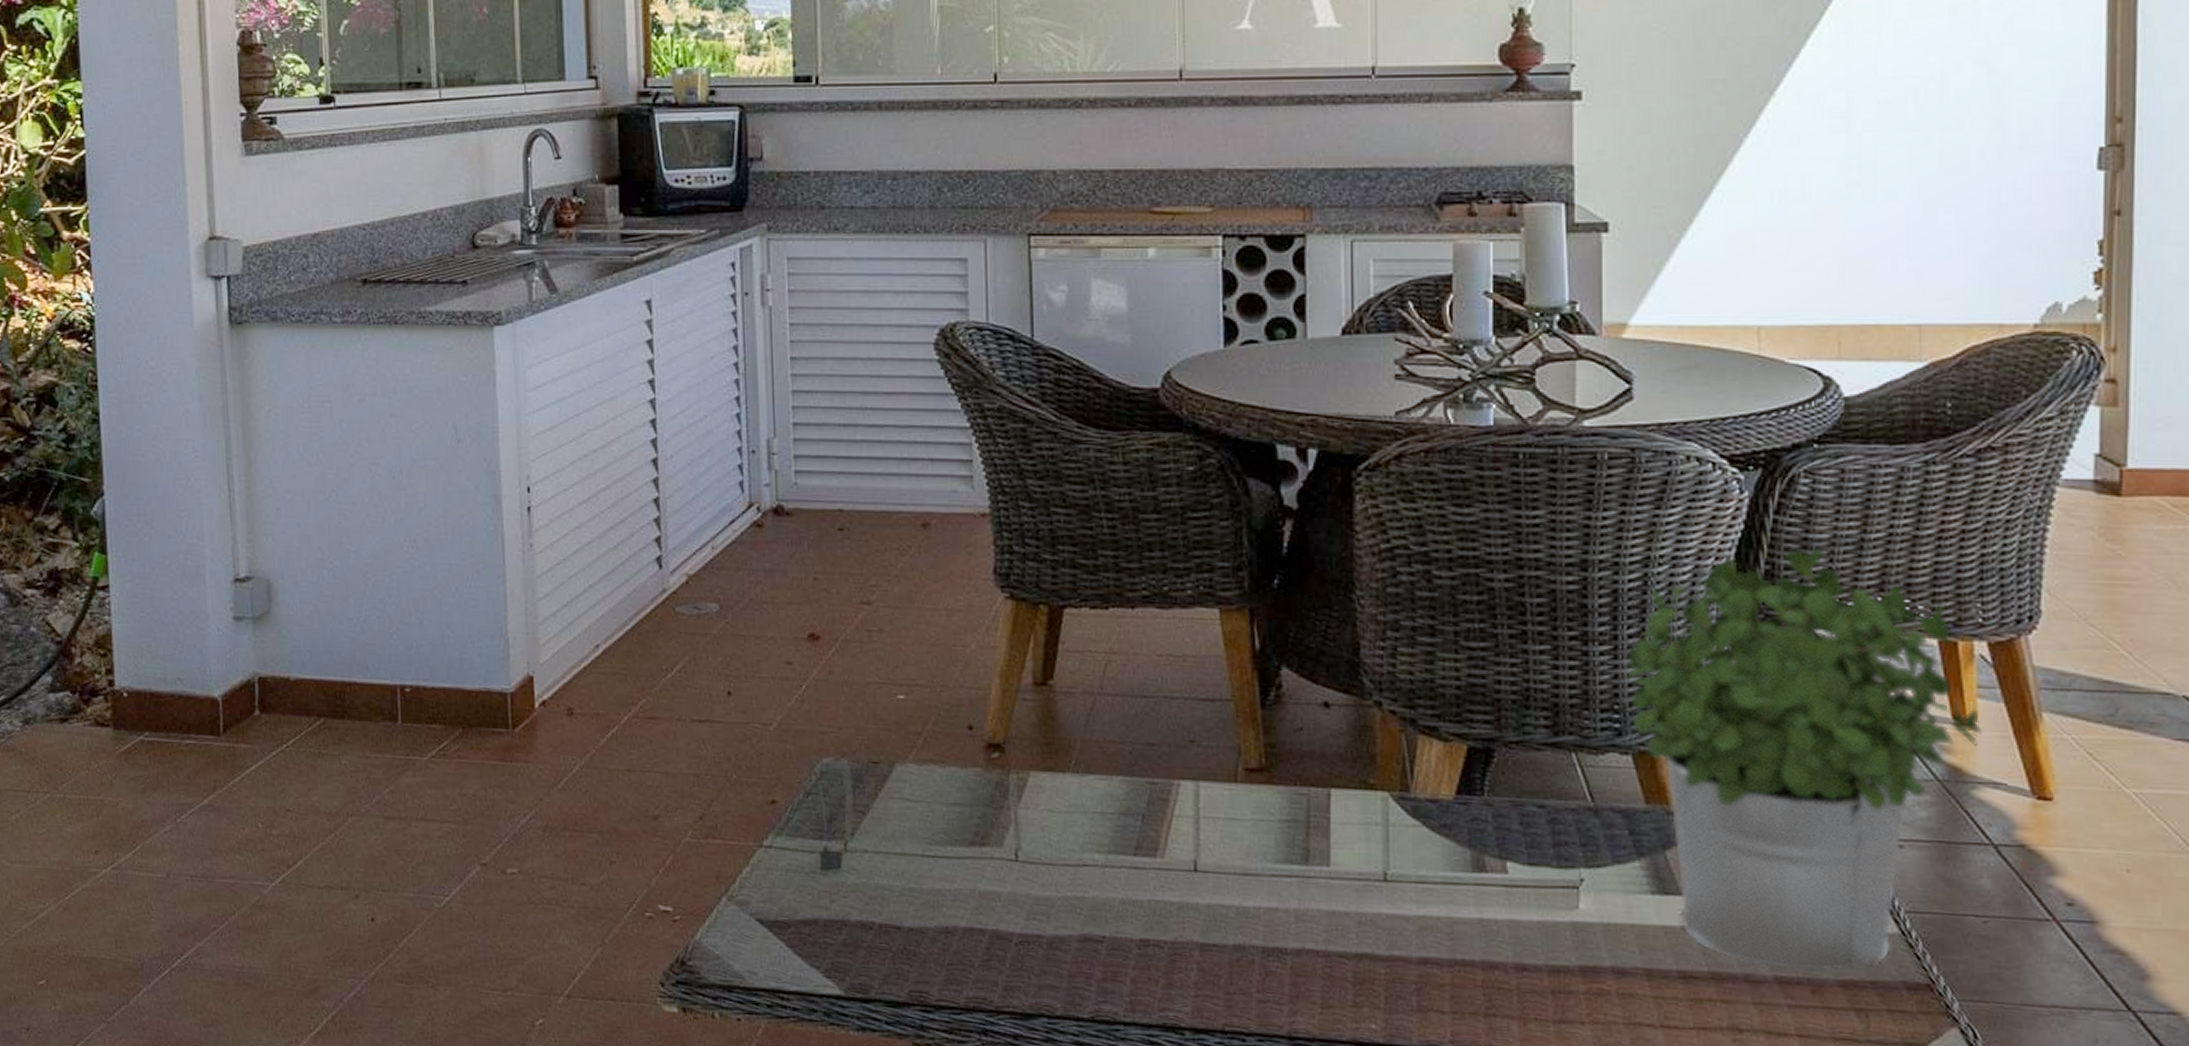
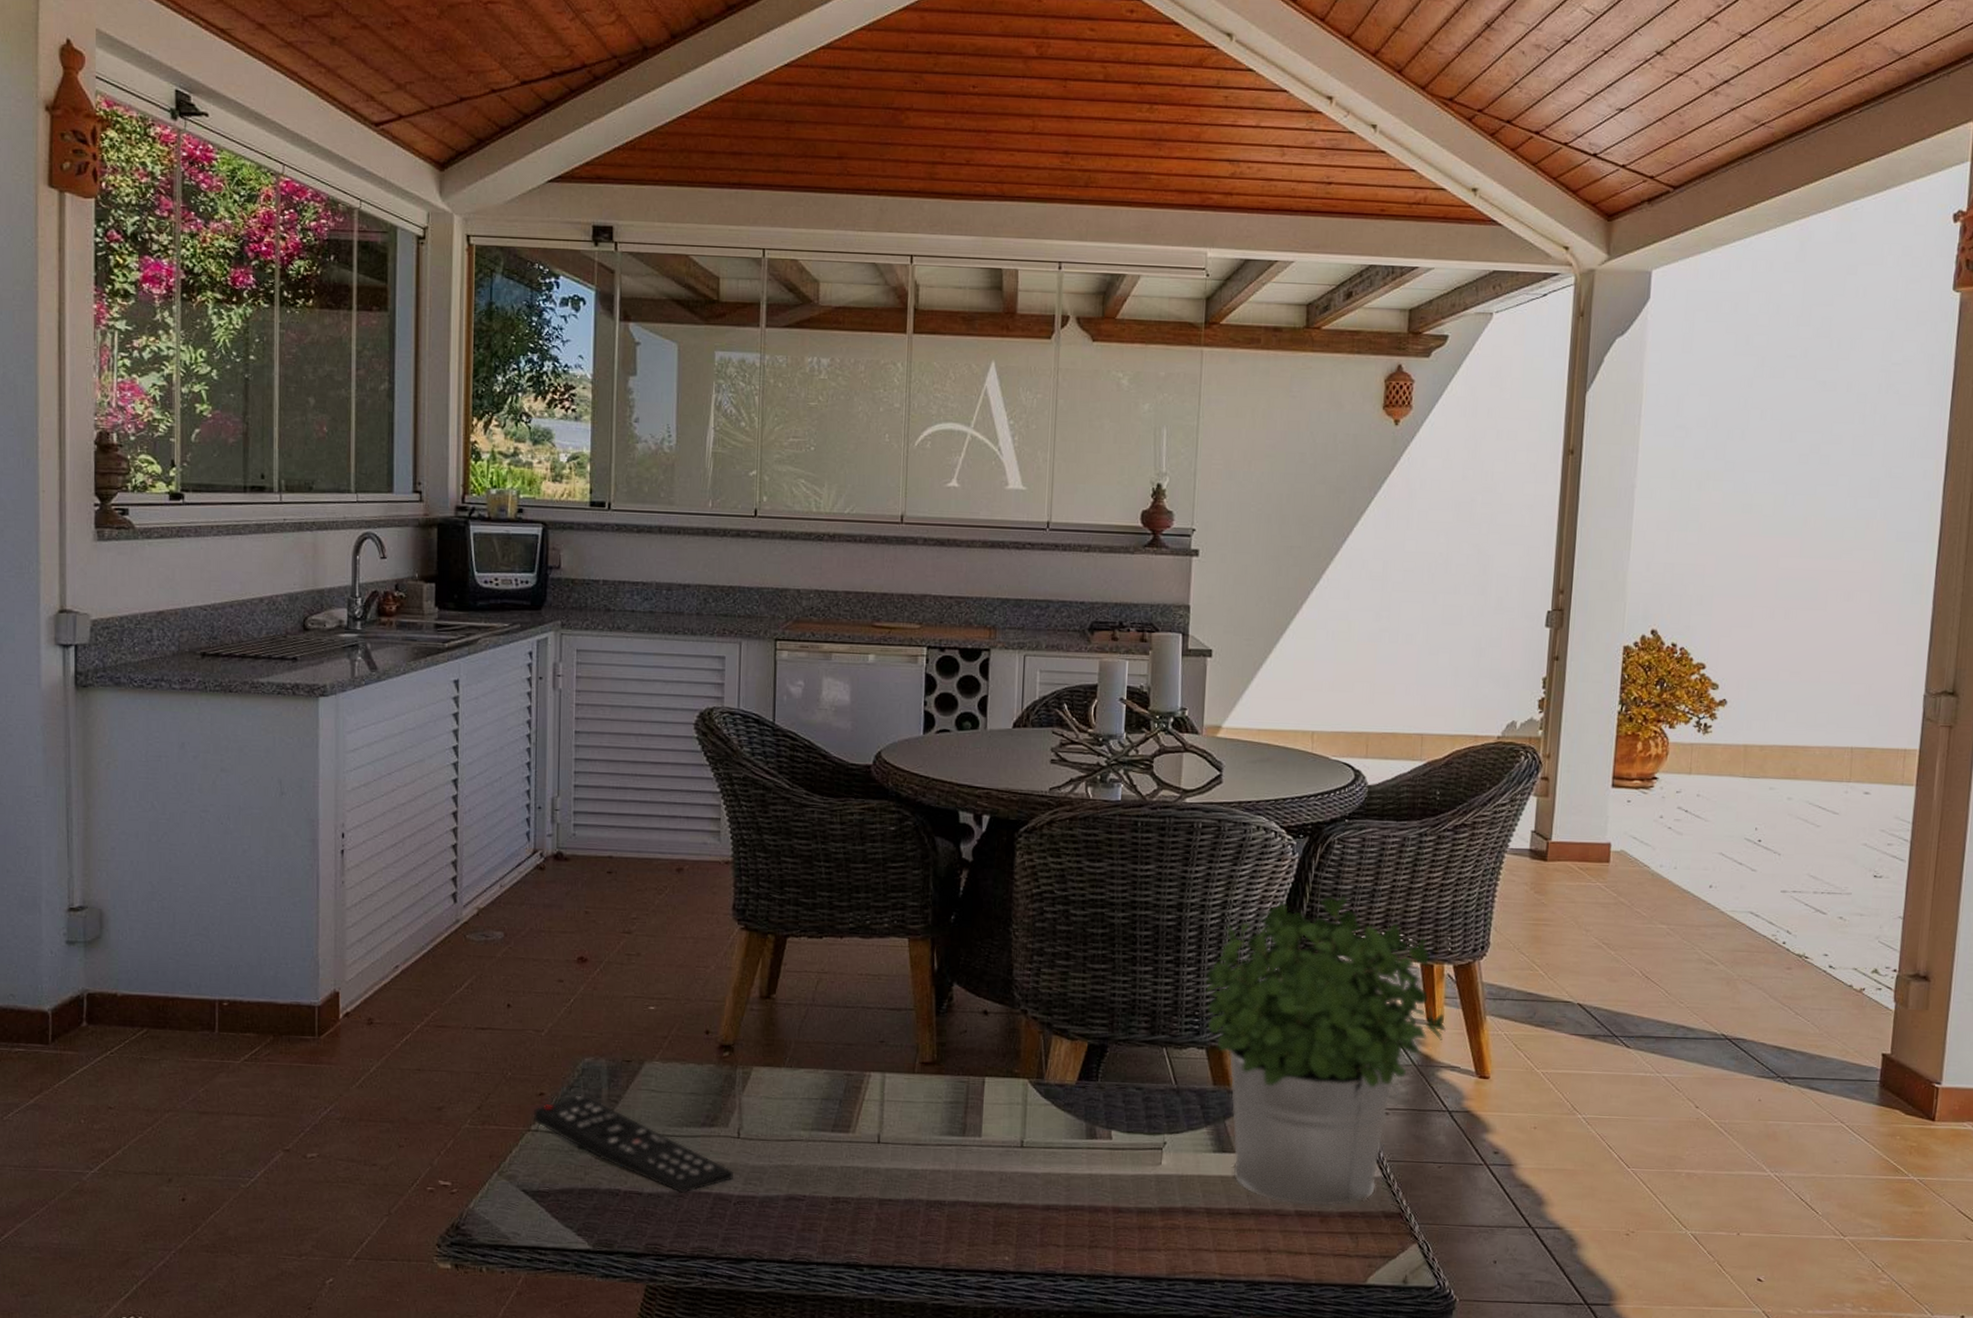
remote control: none [766,802,1012,930] -> present [534,1094,733,1194]

